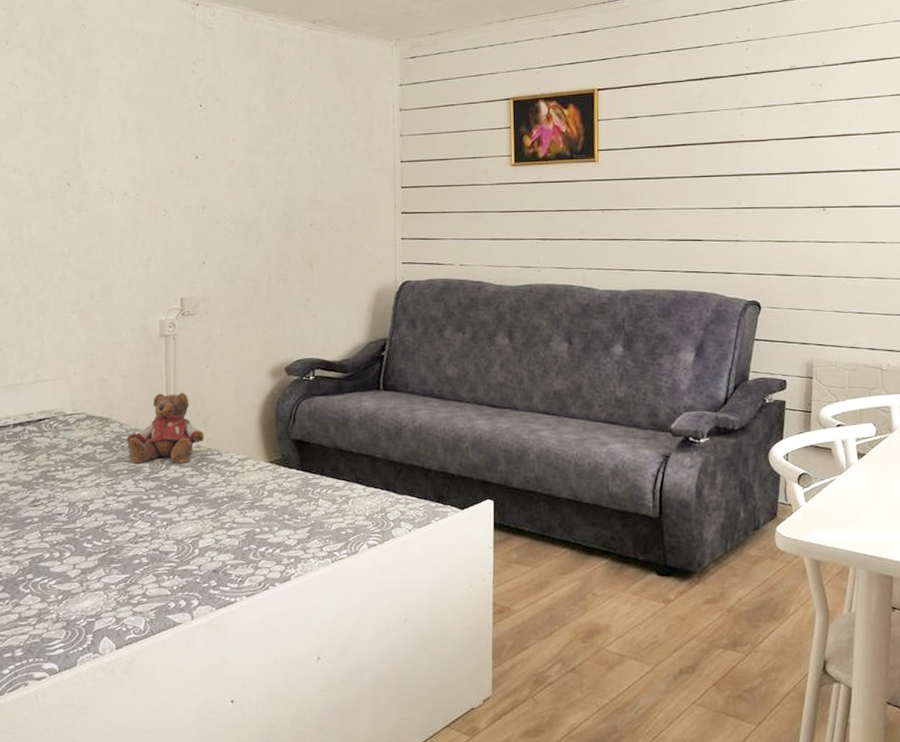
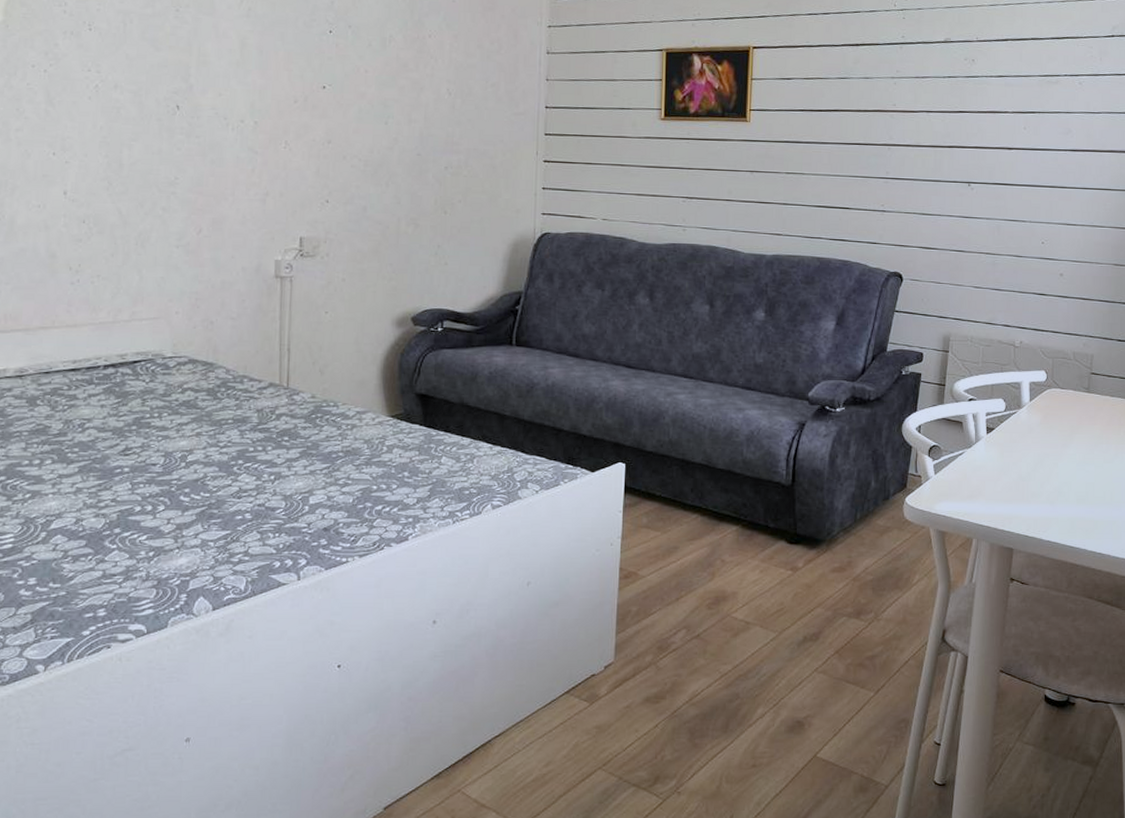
teddy bear: present [126,392,204,463] -> none [233,338,320,414]

